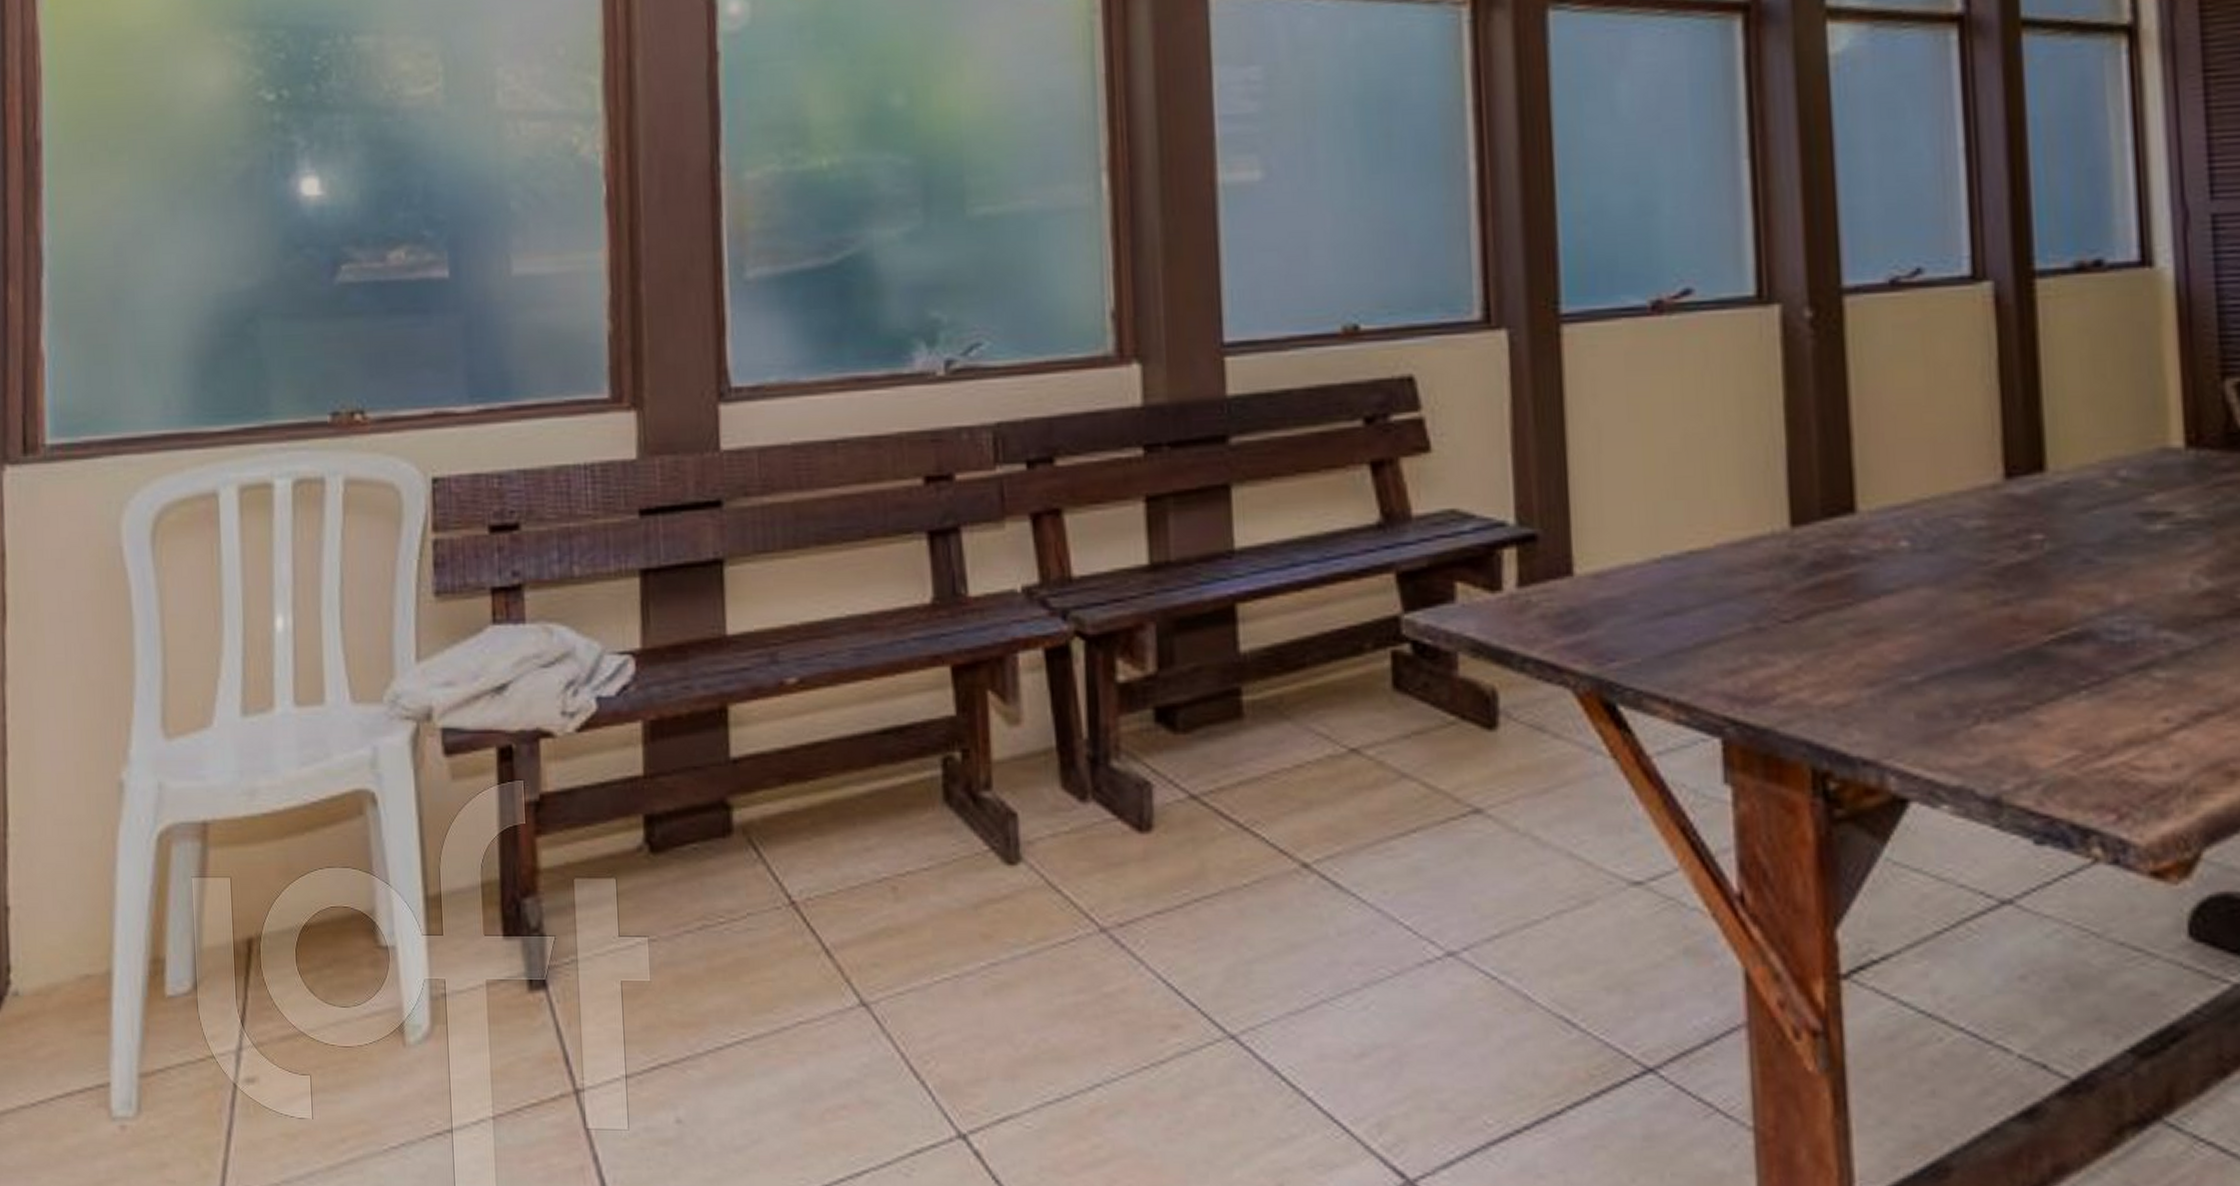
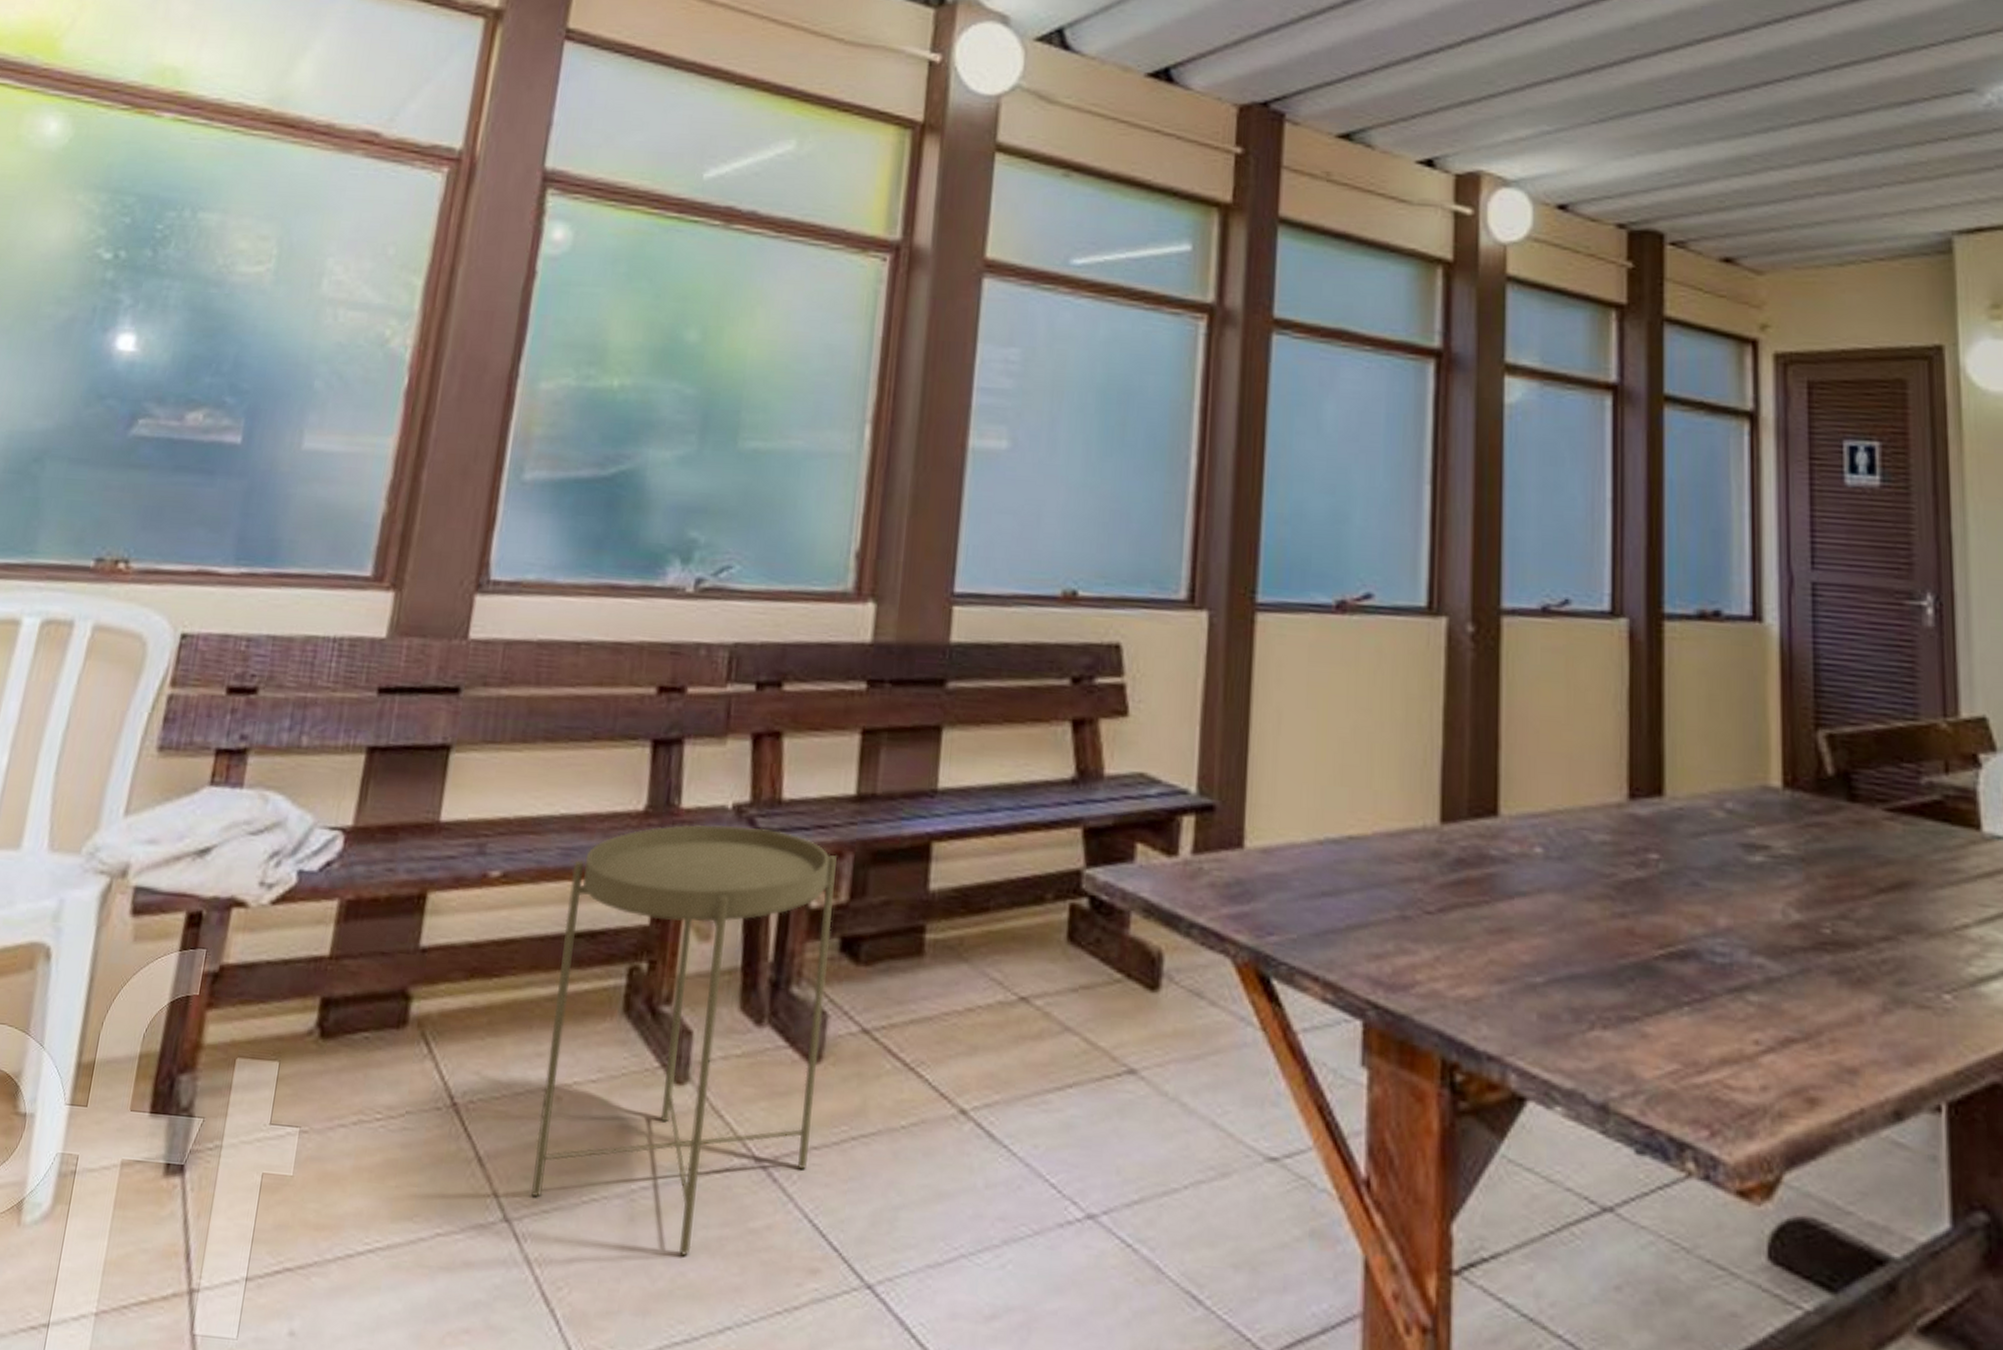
side table: none [869,608,1153,1023] -> present [531,824,837,1256]

